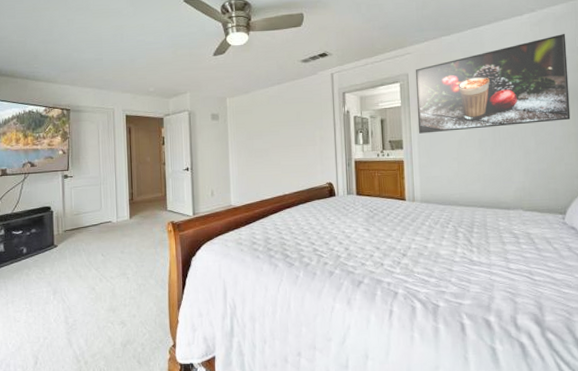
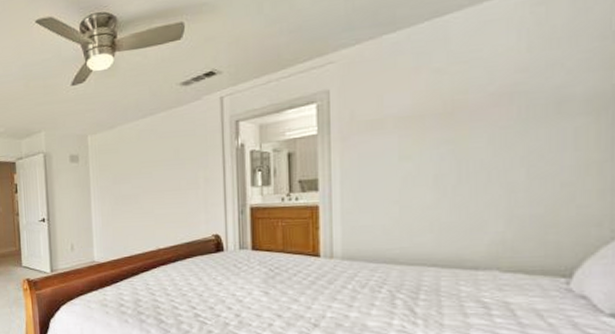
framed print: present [415,34,571,134] -> none [339,13,594,170]

